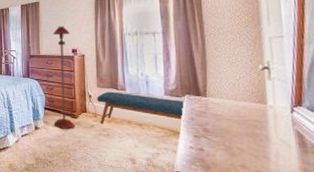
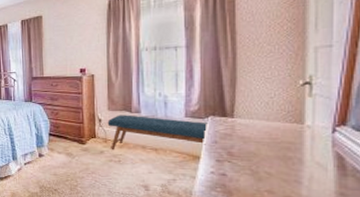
floor lamp: present [53,25,75,129] -> none [58,42,83,156]

